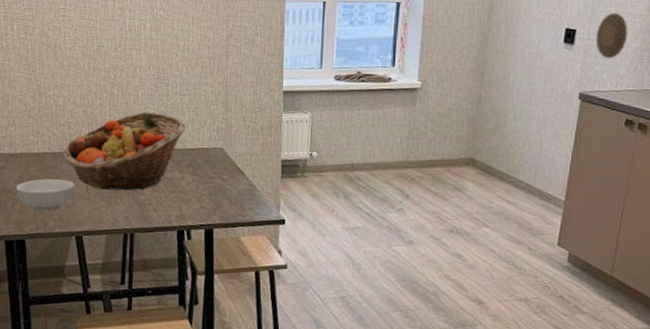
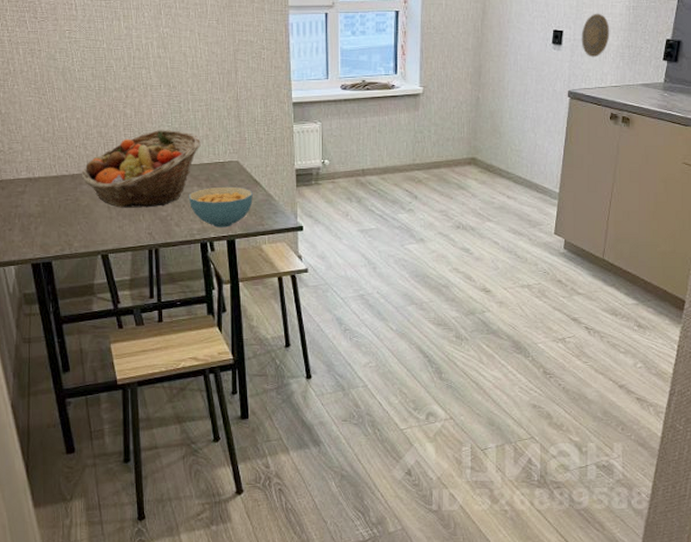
cereal bowl: present [16,179,75,212] -> none [38,201,97,233]
cereal bowl: none [168,173,235,216] -> present [188,186,253,227]

